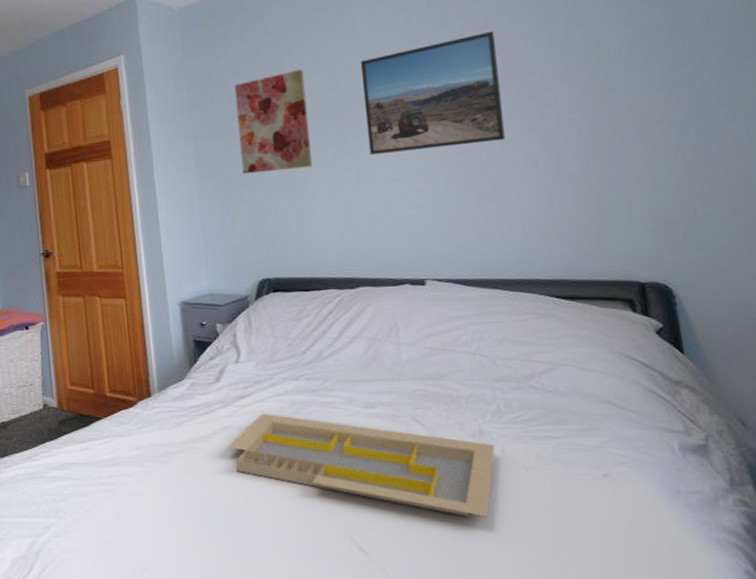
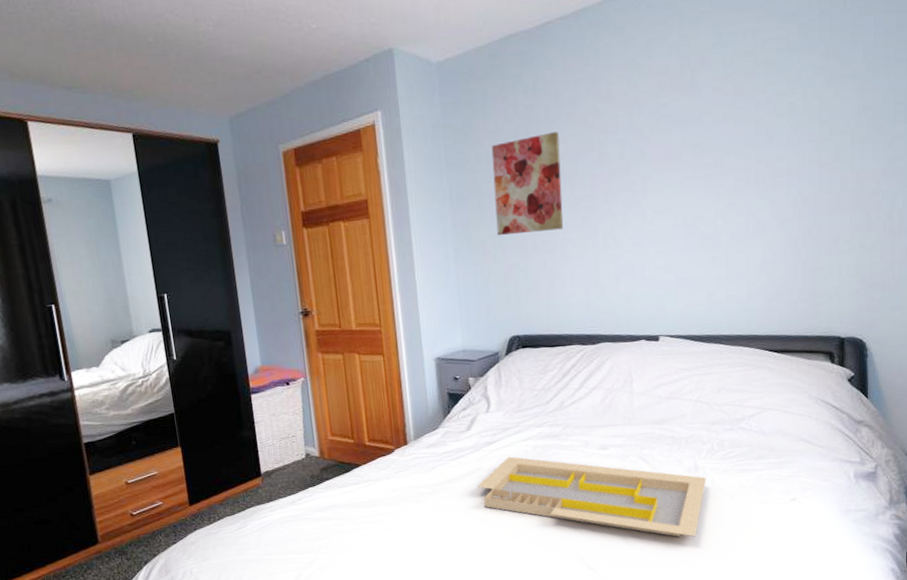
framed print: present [360,31,506,156] -> none [613,98,740,219]

